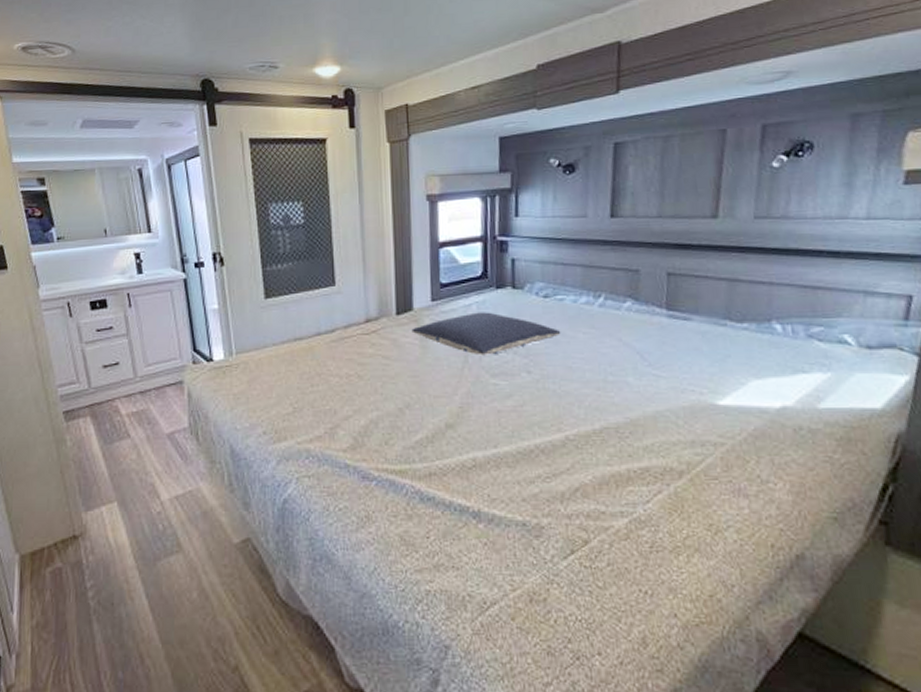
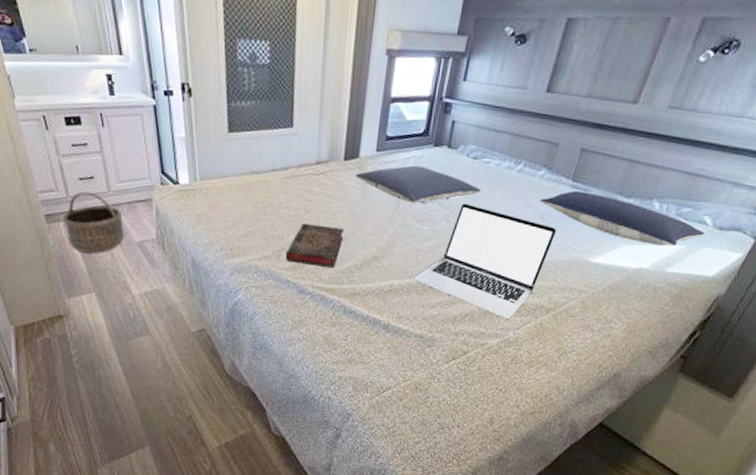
basket: none [83,380,153,452] -> present [62,191,125,253]
book: none [340,392,407,444] -> present [285,223,344,269]
laptop: none [501,349,665,489] -> present [414,203,558,319]
pillow: none [633,320,851,377] -> present [539,190,705,246]

